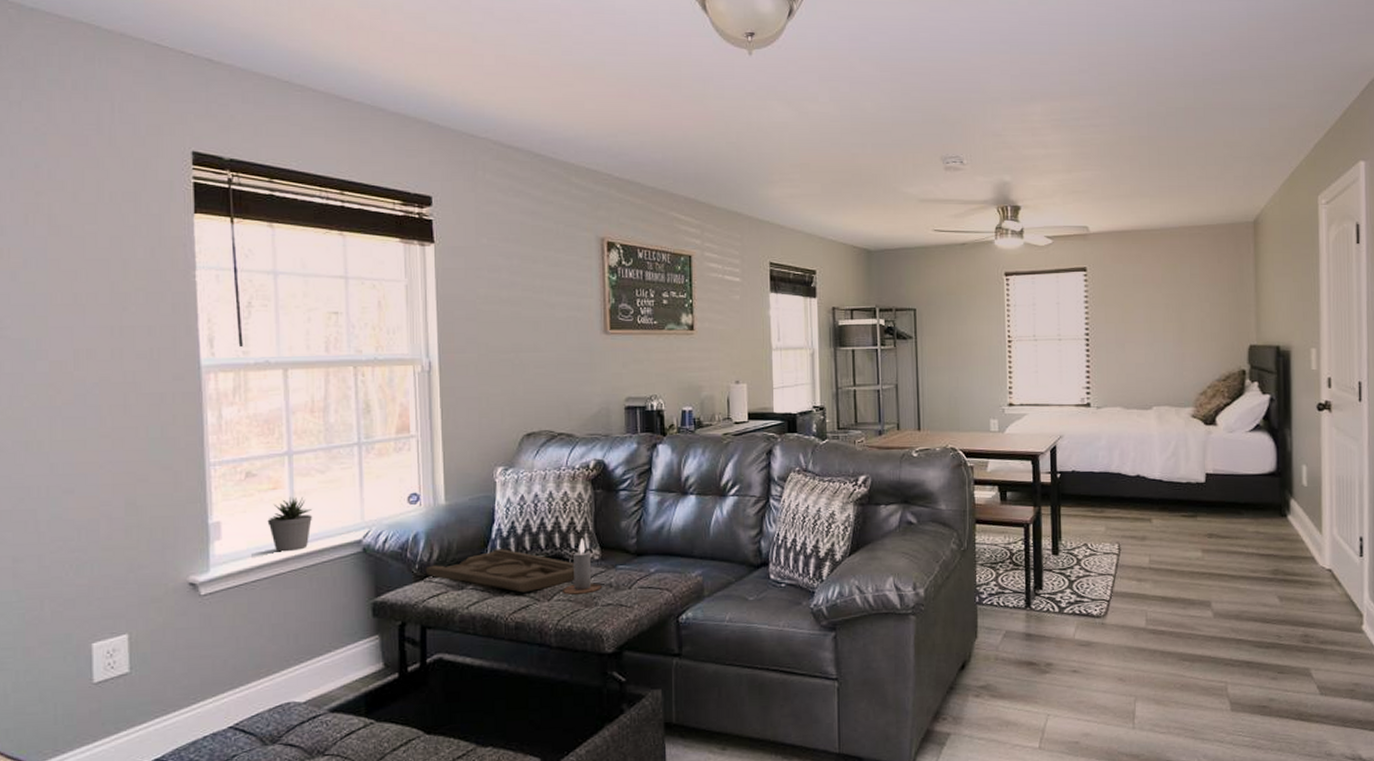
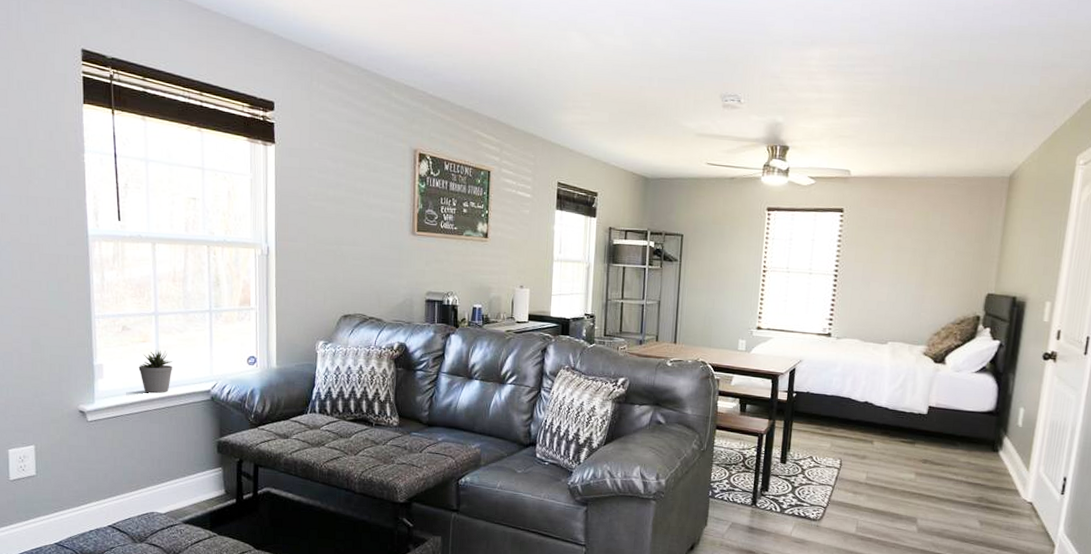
decorative tray: present [425,549,592,593] -> none [259,409,391,447]
candle: present [563,538,602,595] -> none [367,406,398,453]

